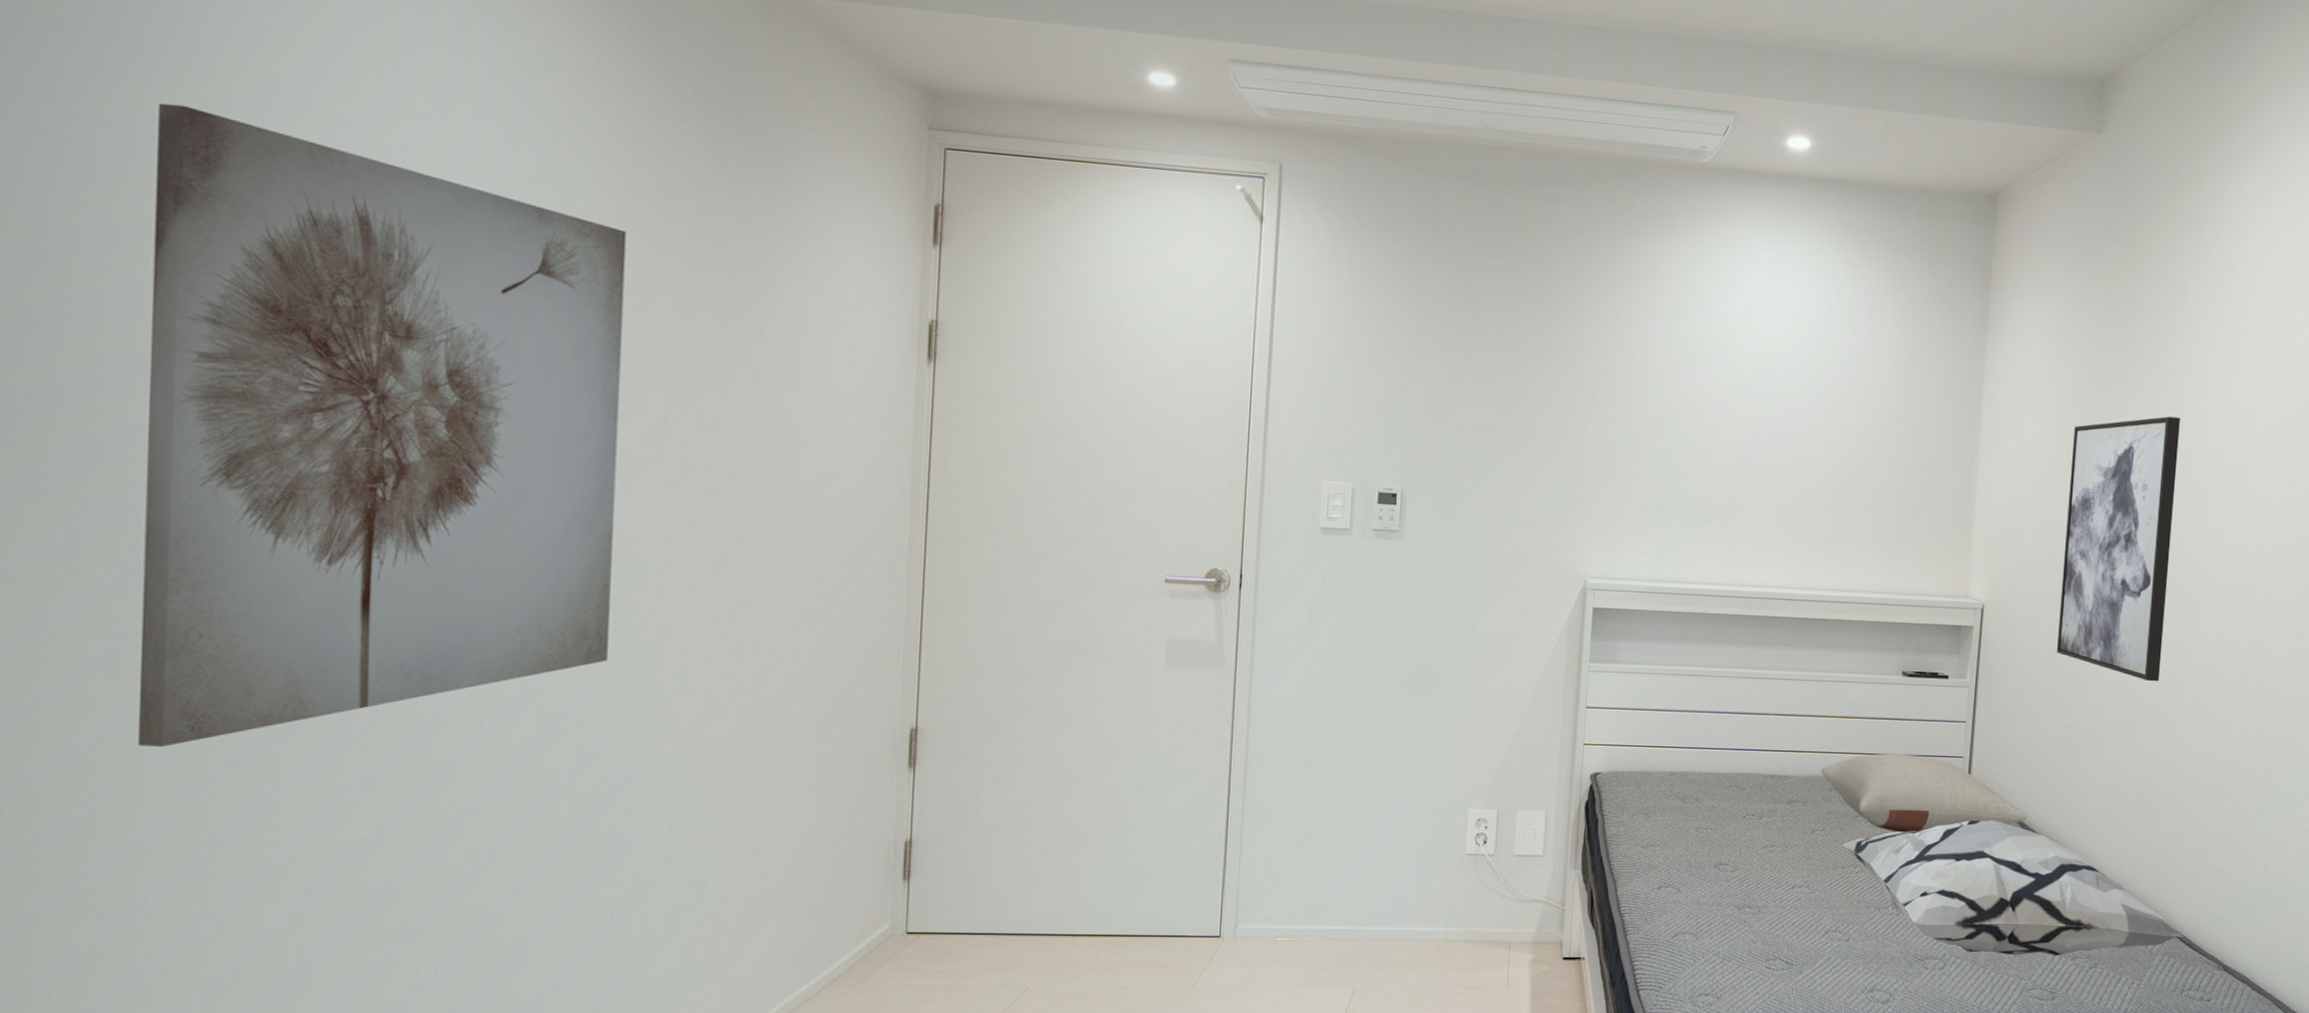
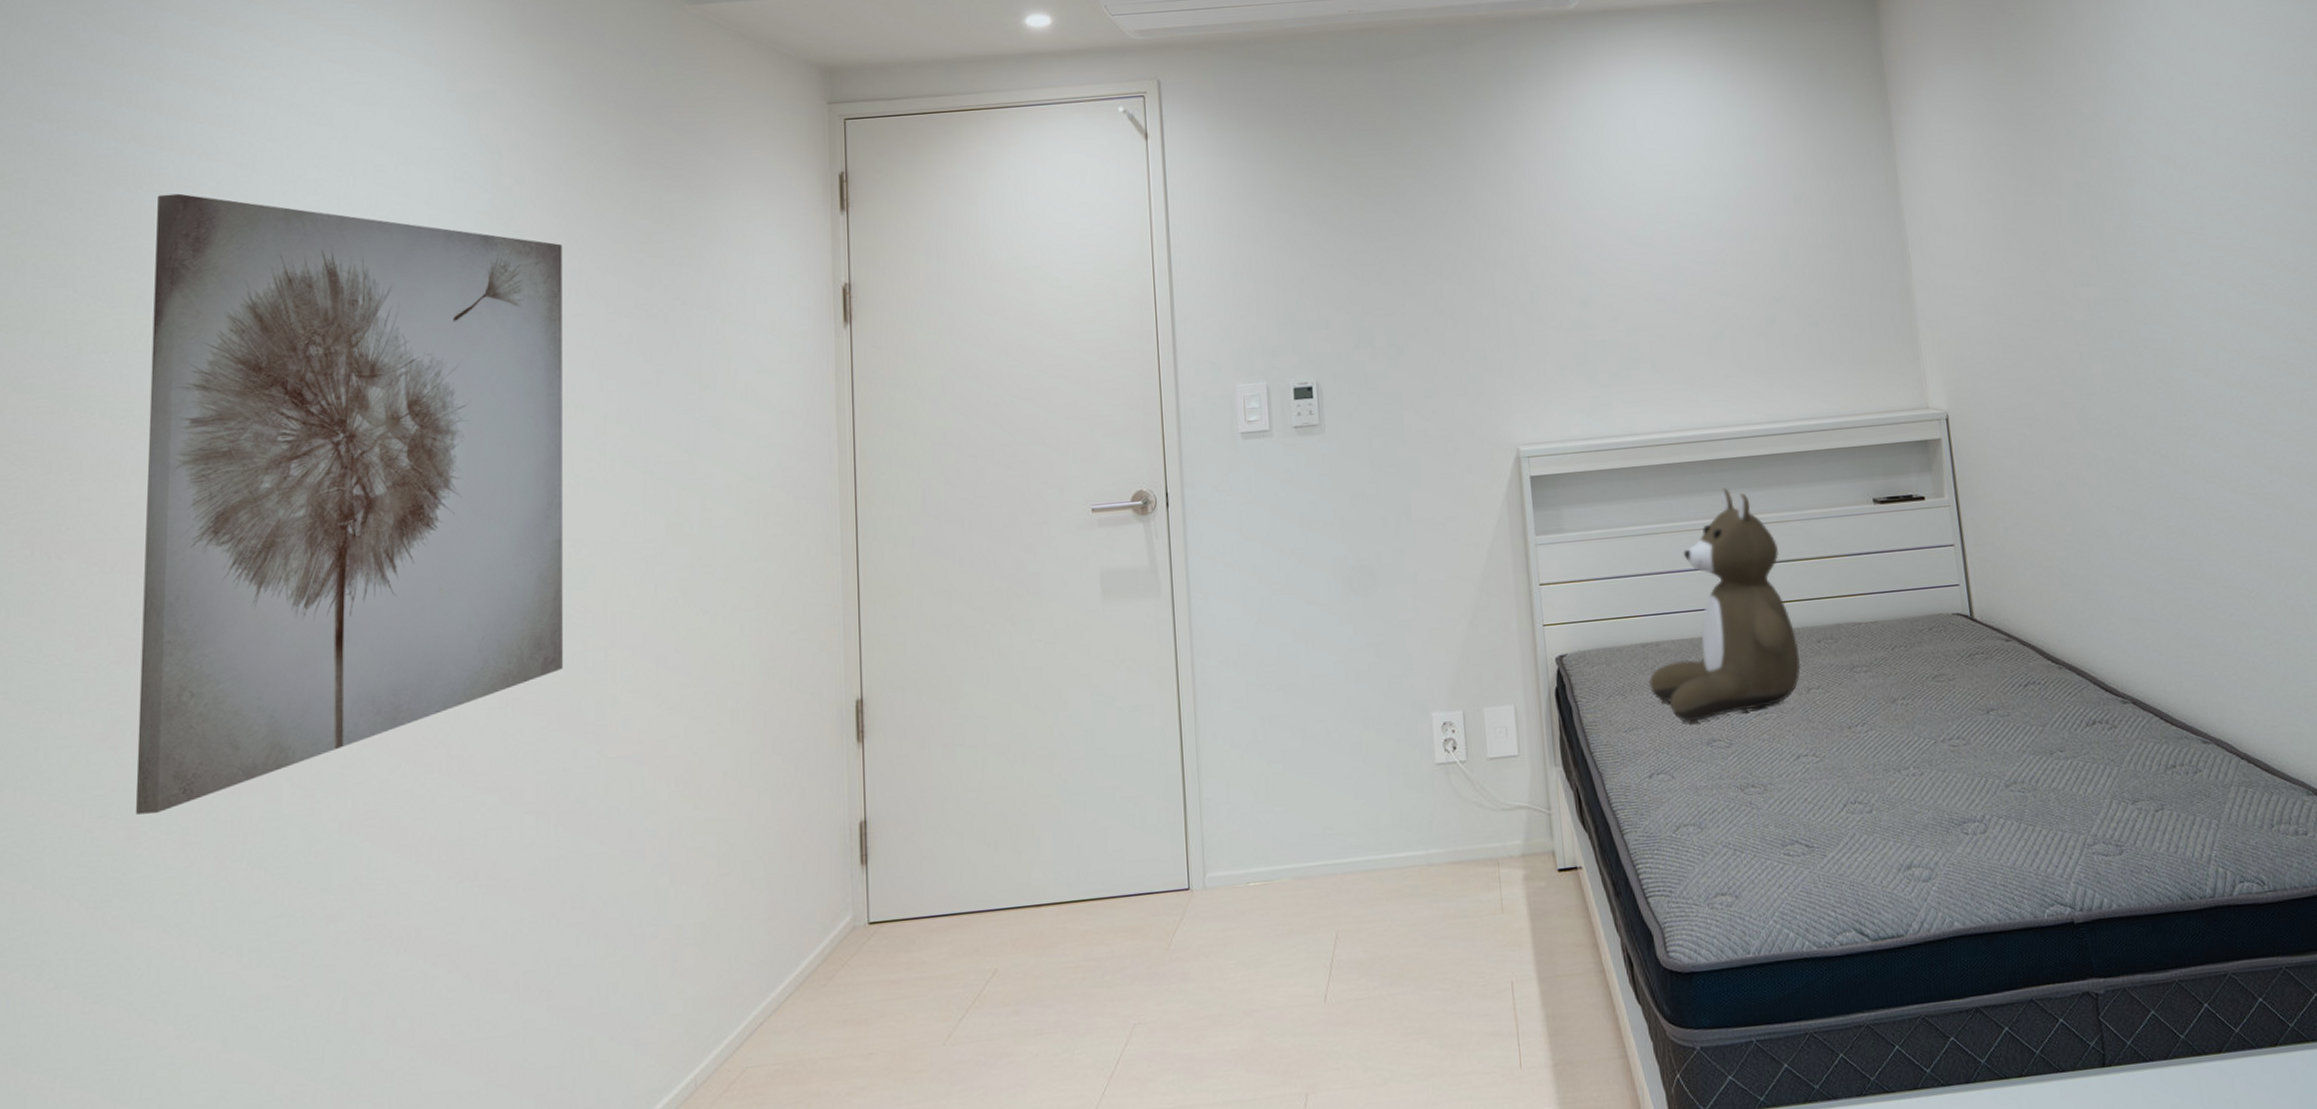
teddy bear: none [1671,643,1812,846] -> present [1648,488,1801,722]
pillow: present [1821,754,2027,833] -> none [1804,589,2046,680]
decorative pillow: present [1842,820,2184,956] -> none [1843,651,2258,810]
wall art: present [2056,416,2180,682] -> none [2006,183,2162,473]

